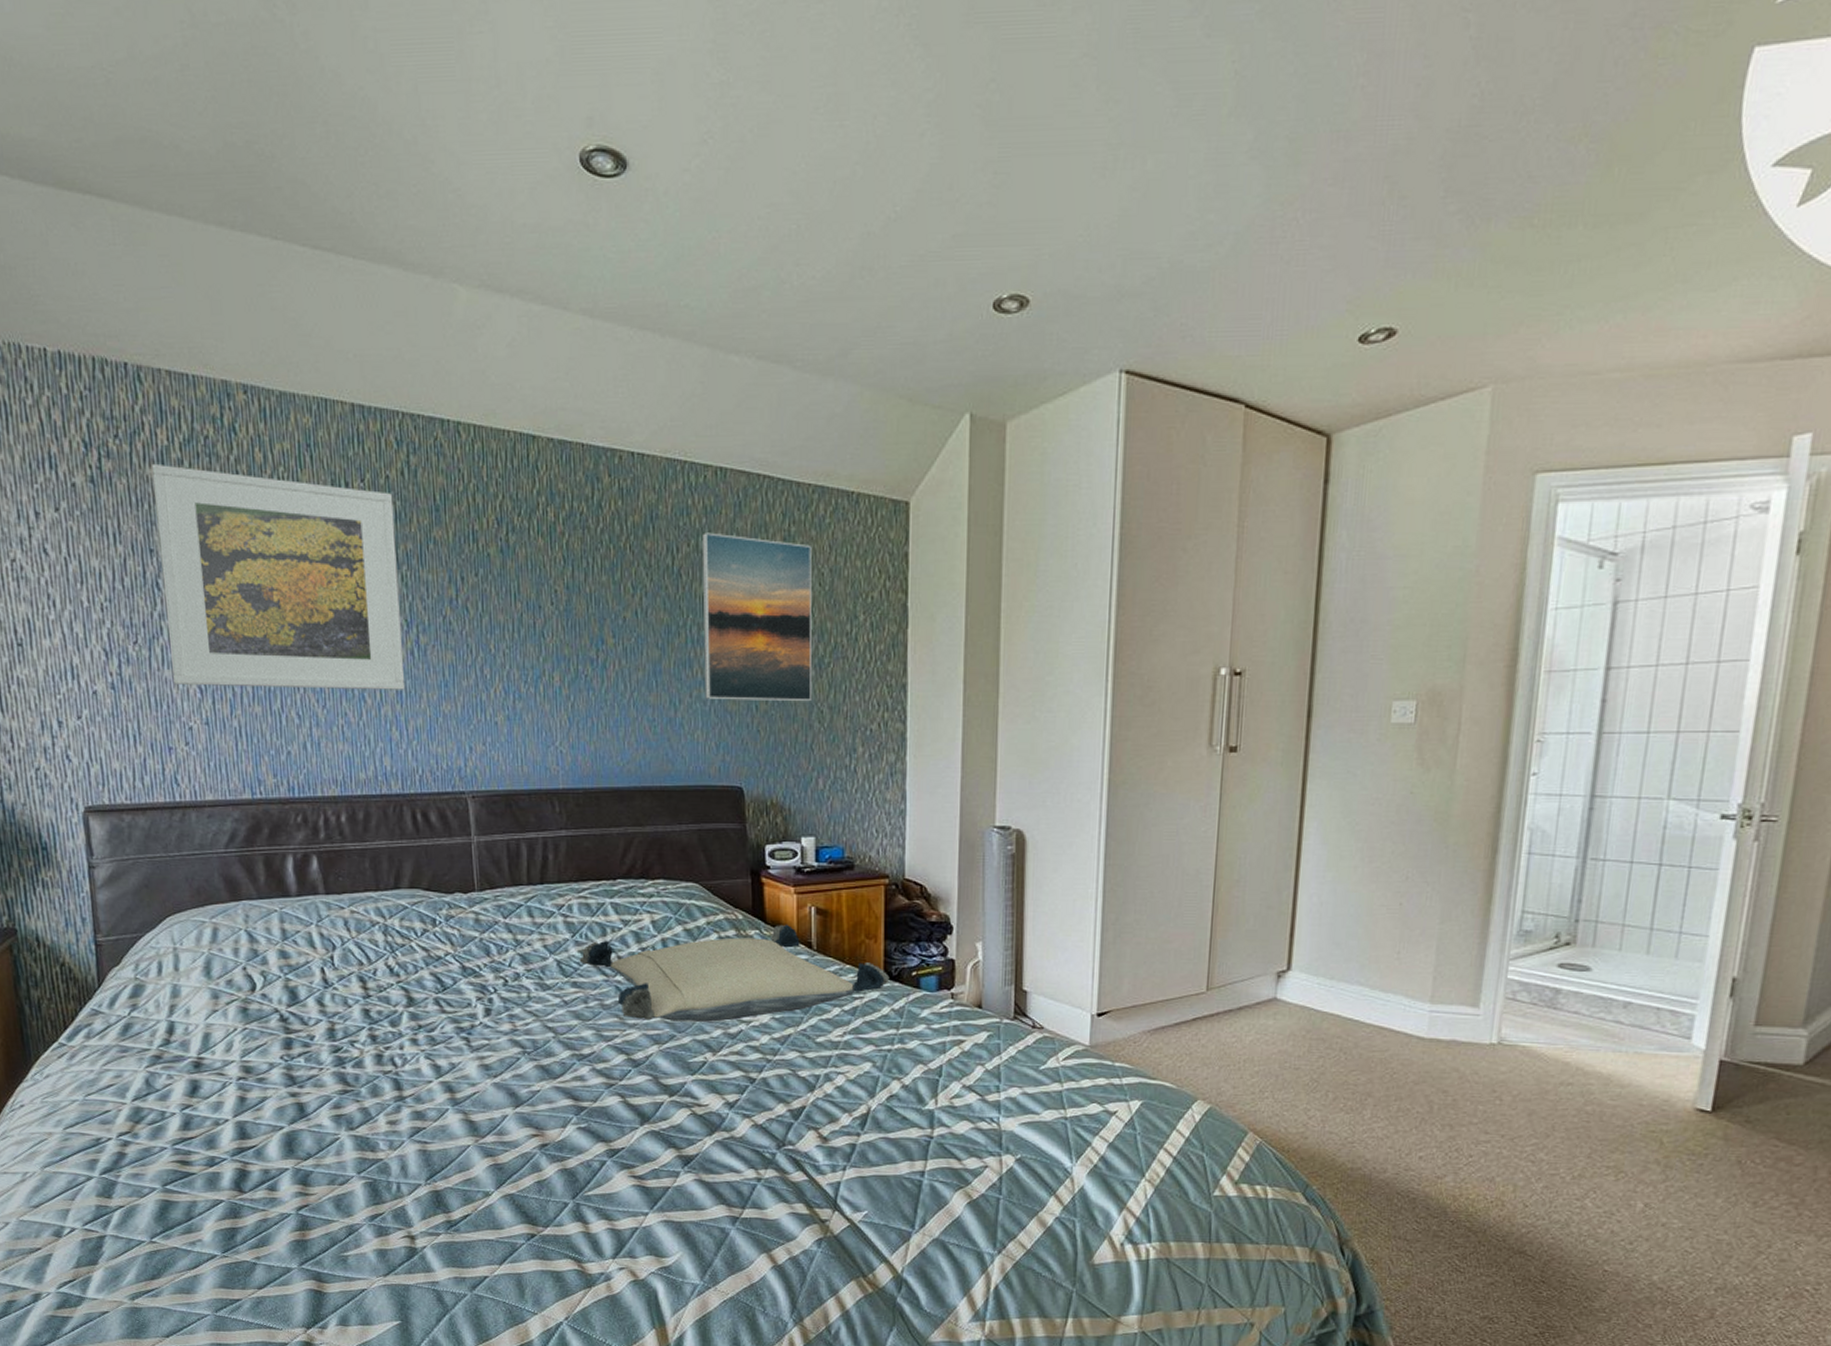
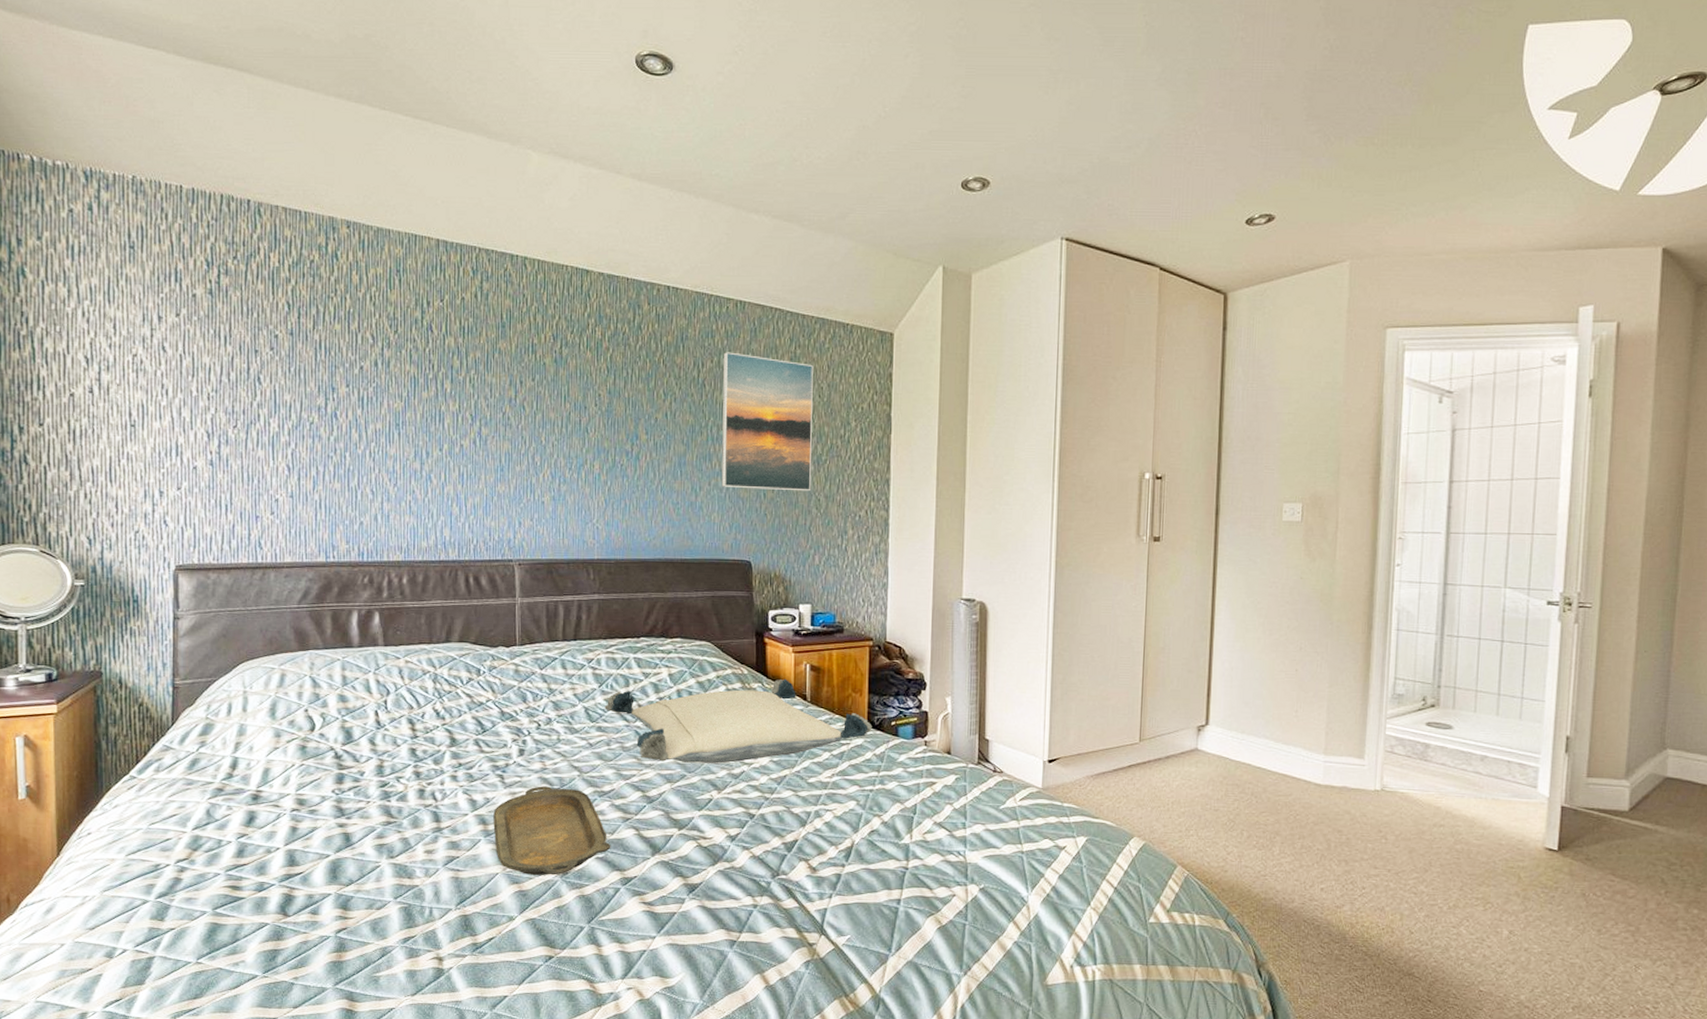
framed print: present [152,463,406,690] -> none [264,280,467,473]
serving tray: none [460,1049,594,1148] -> present [493,786,611,876]

